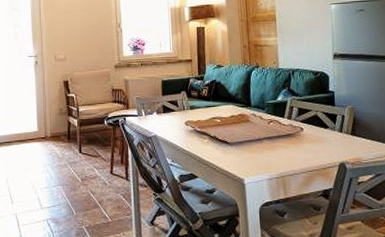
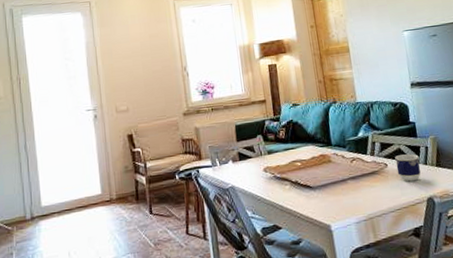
cup: none [311,121,335,147] -> present [395,154,421,182]

